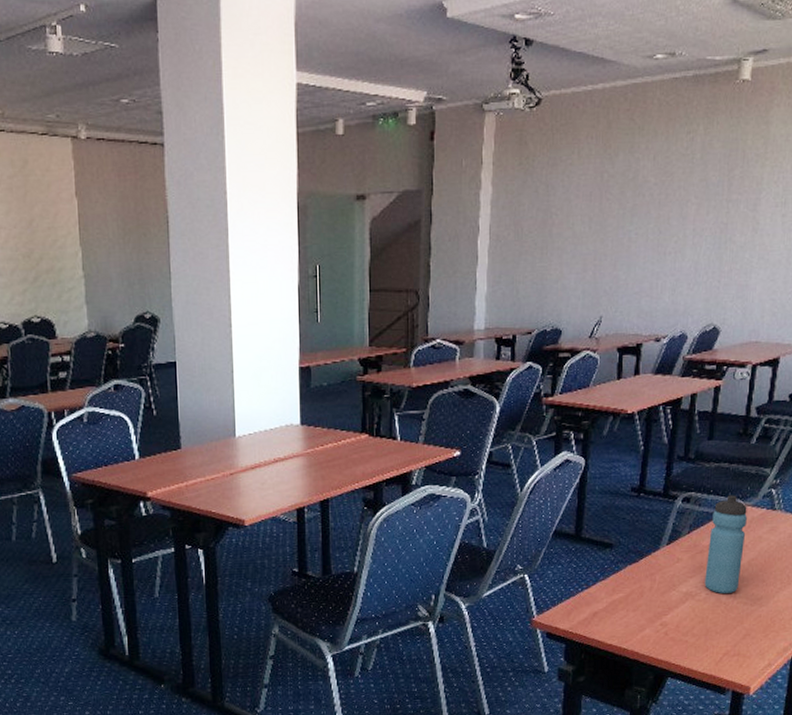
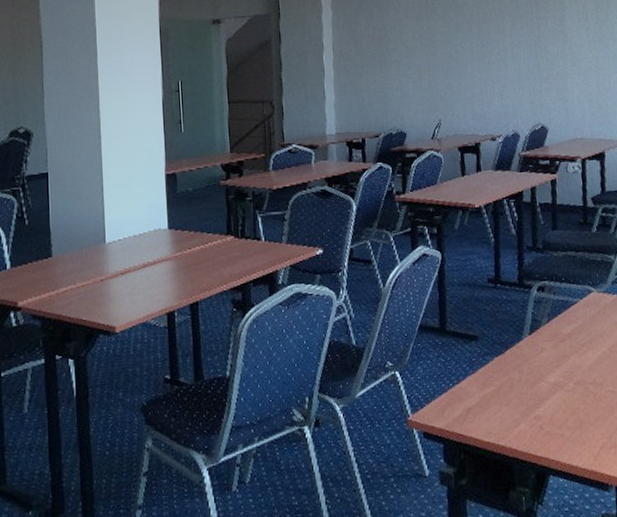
water bottle: present [704,495,747,593] -> none [568,282,604,383]

